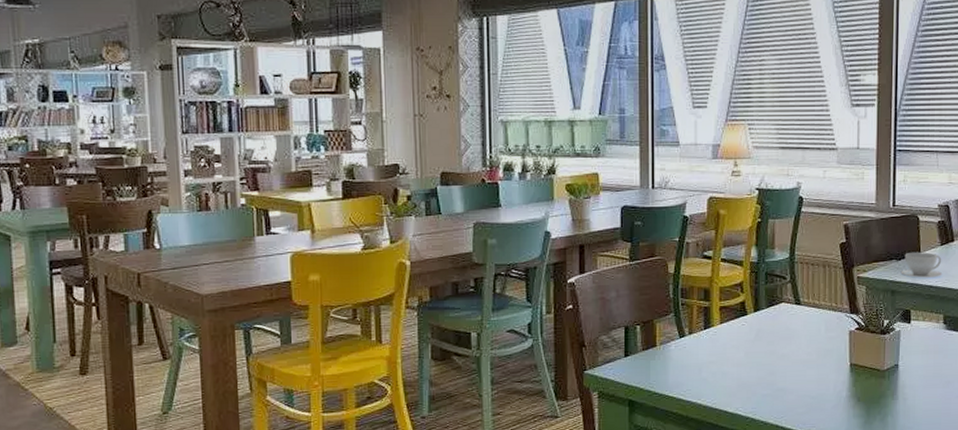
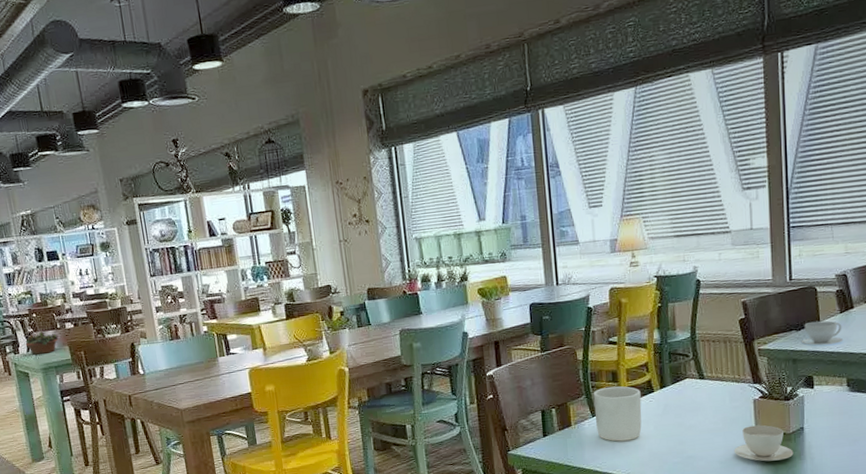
succulent planter: none [10,184,55,215] -> present [25,329,59,356]
mug: none [682,305,733,367] -> present [593,386,642,442]
teacup: none [826,359,887,399] -> present [734,425,794,462]

